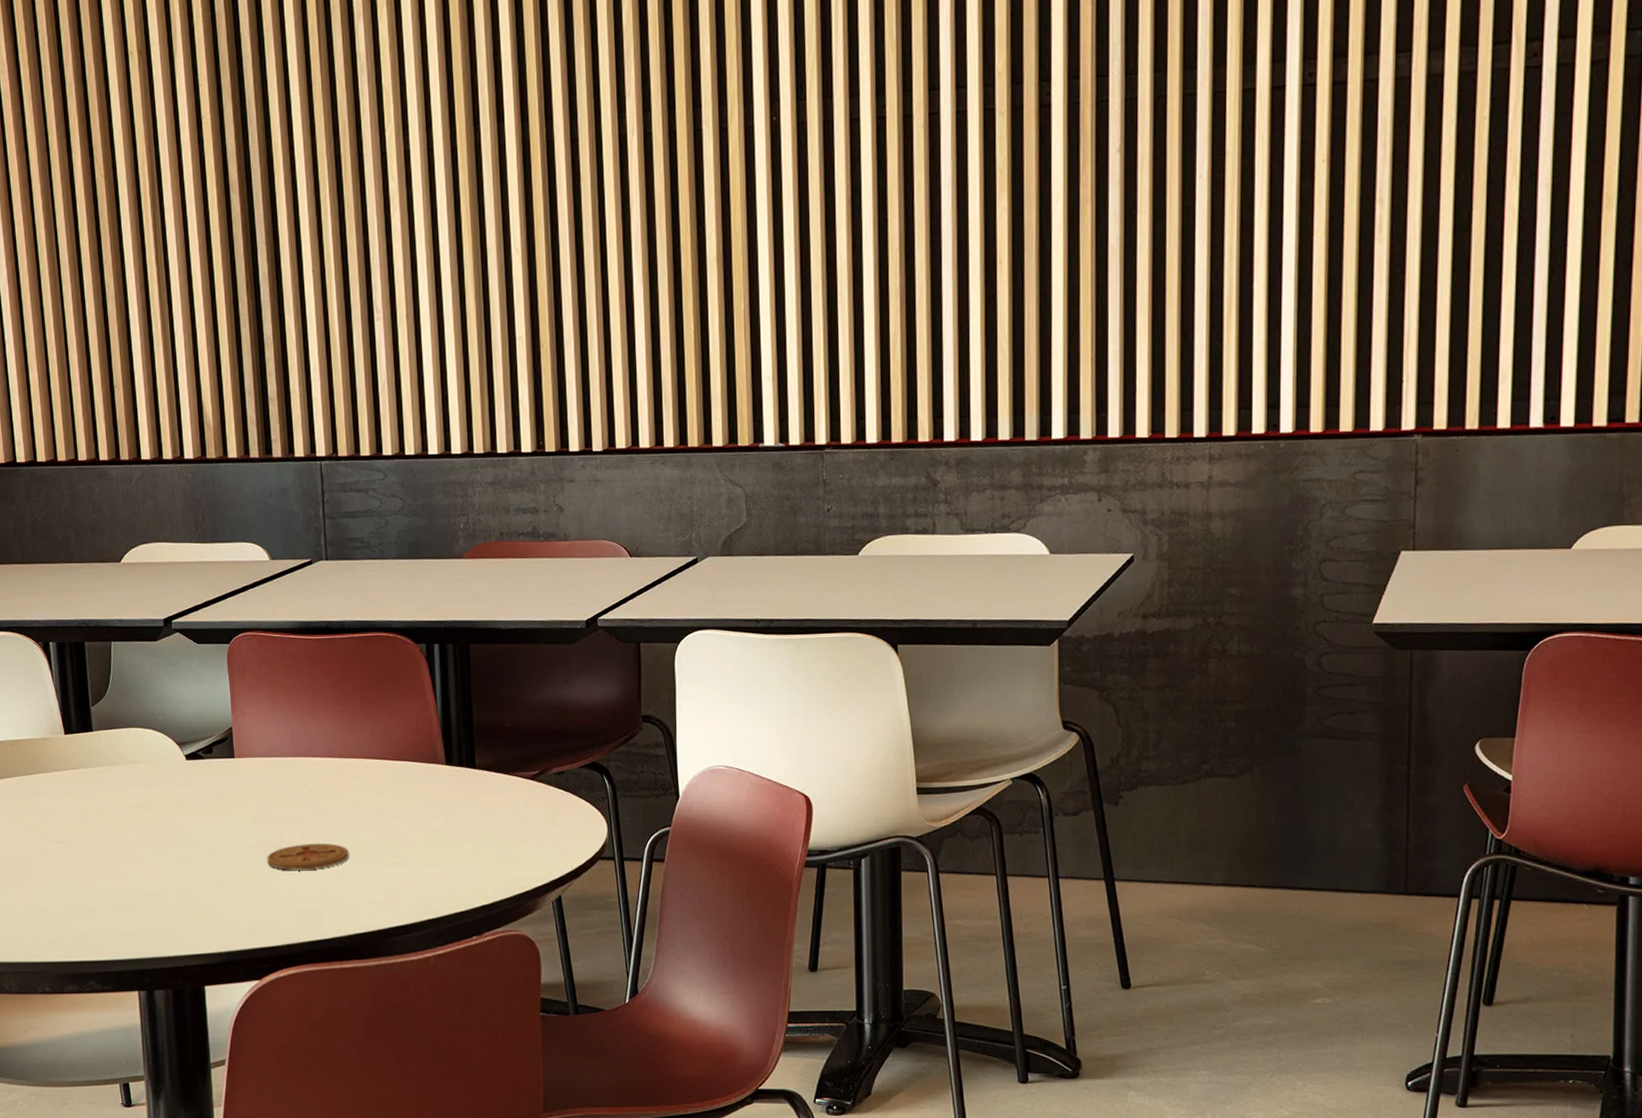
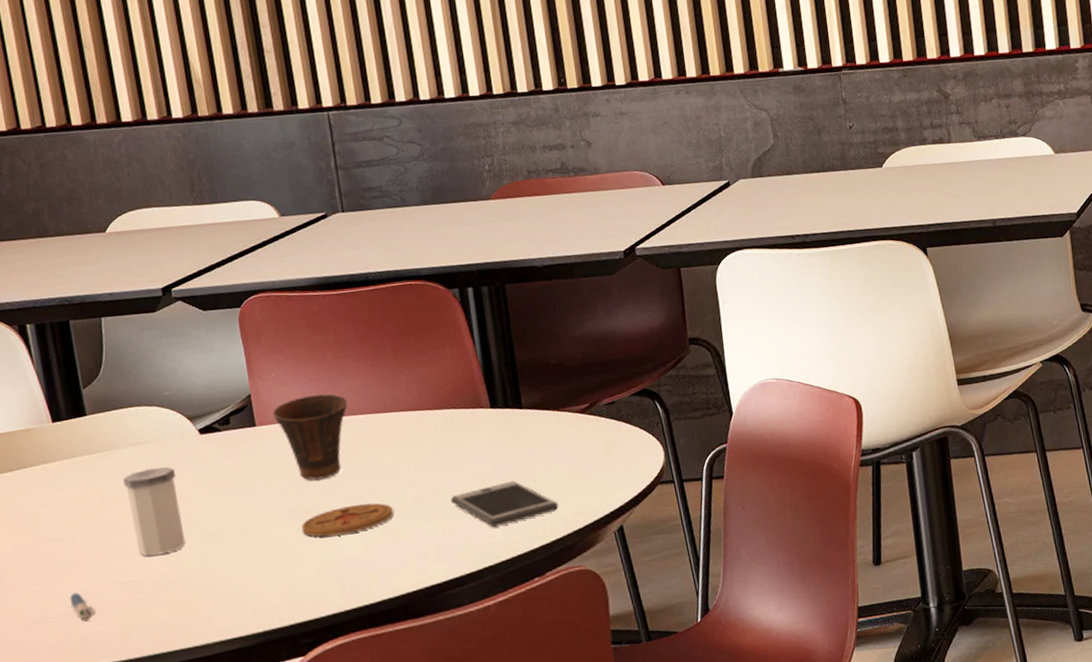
pen: none [67,892,88,920] -> present [69,592,96,622]
salt shaker: none [119,786,167,868] -> present [123,467,186,557]
cup: none [250,734,317,815] -> present [273,394,348,480]
smartphone: none [402,838,502,881] -> present [451,480,559,527]

